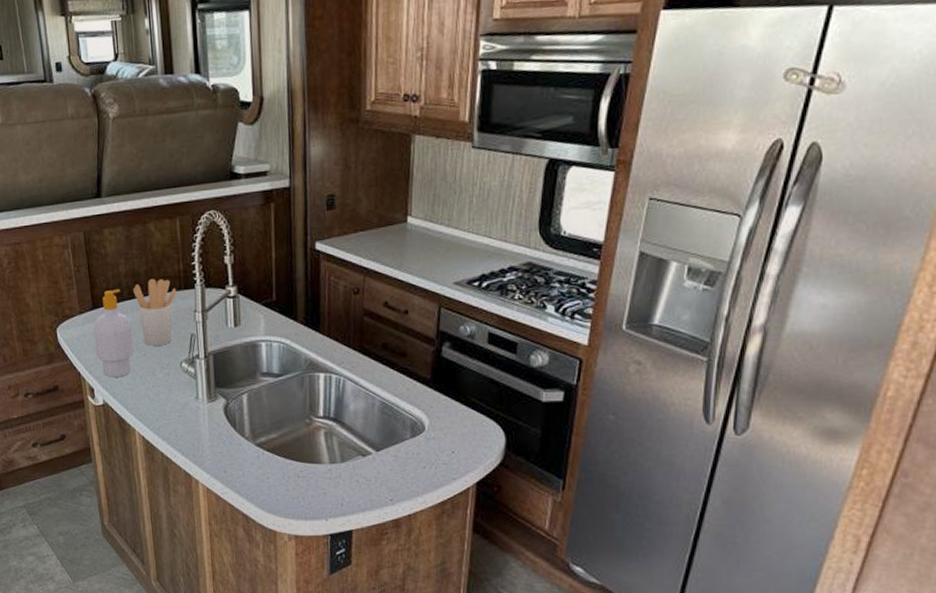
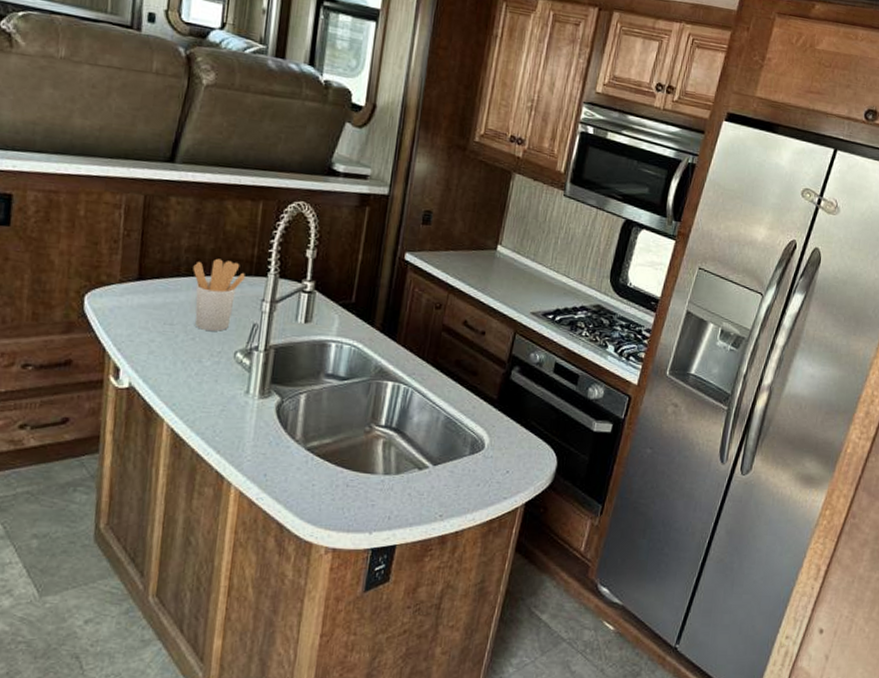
soap bottle: present [93,288,134,378] -> none [131,262,184,360]

